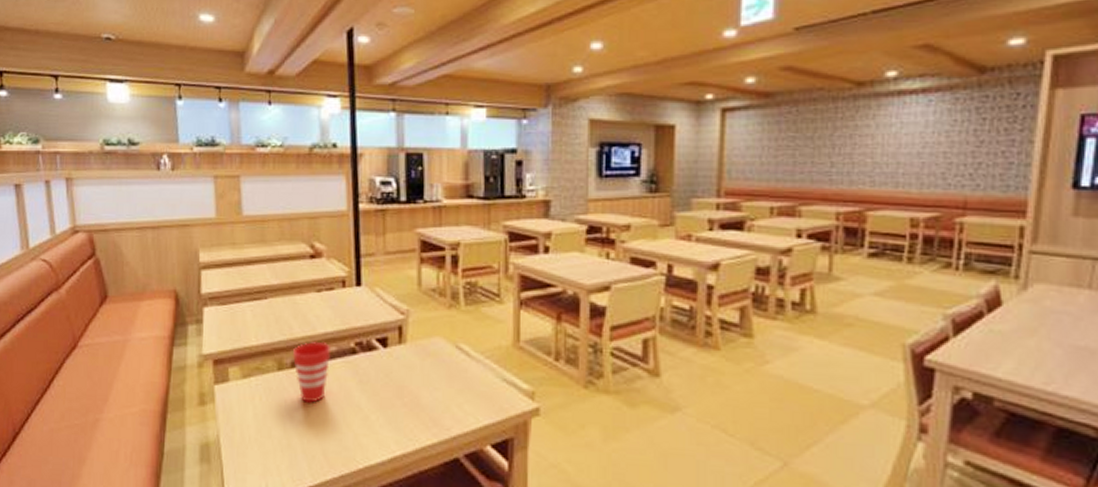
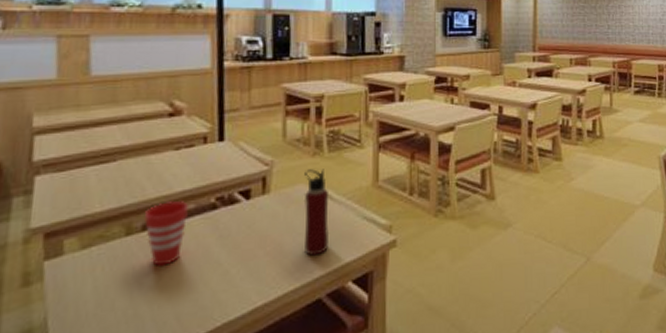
water bottle: none [440,322,467,415] -> present [303,169,330,257]

